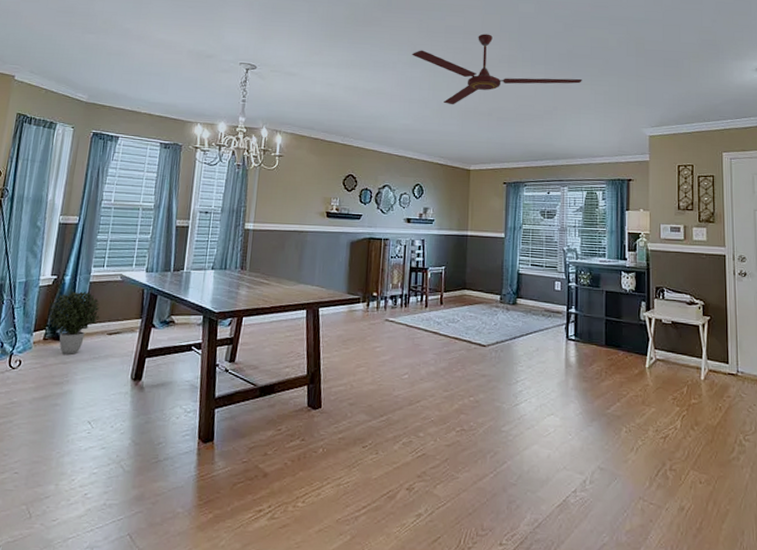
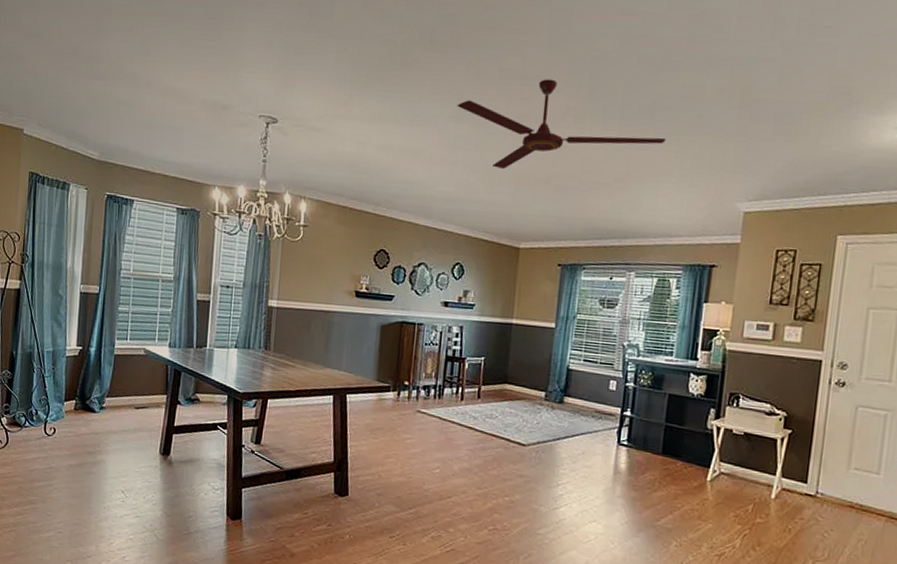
potted plant: present [48,291,101,355] -> none [77,363,127,426]

